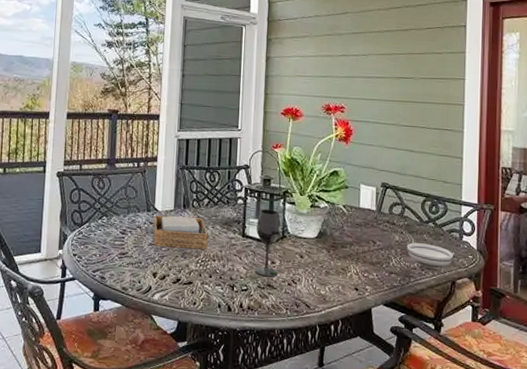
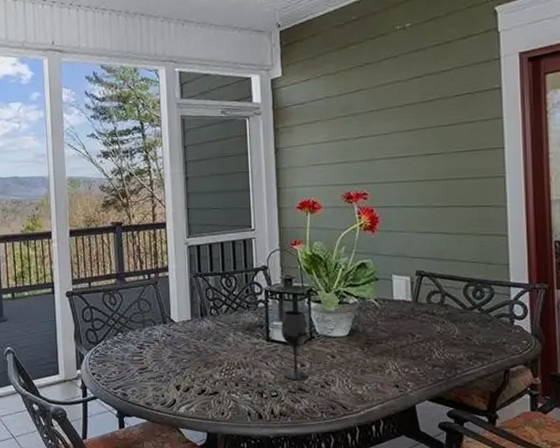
napkin holder: present [153,215,208,250] -> none [171,325,231,359]
bowl: present [406,243,453,269] -> none [450,332,504,358]

